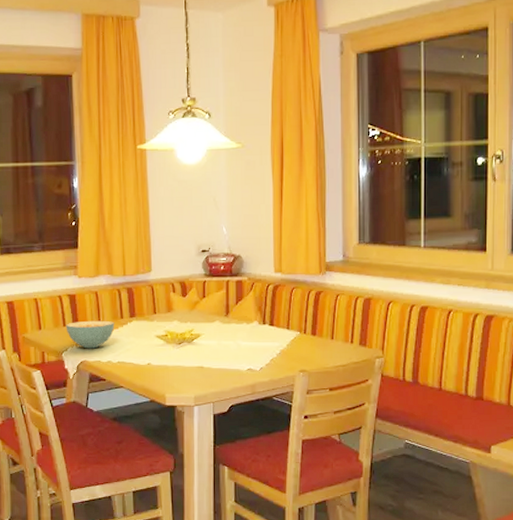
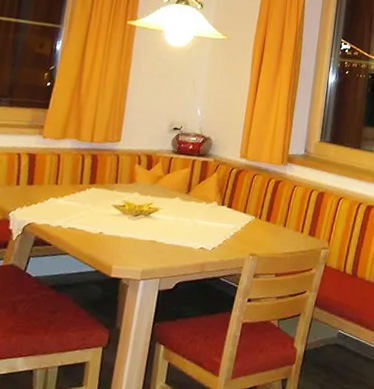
cereal bowl: present [65,320,115,349] -> none [18,182,73,212]

